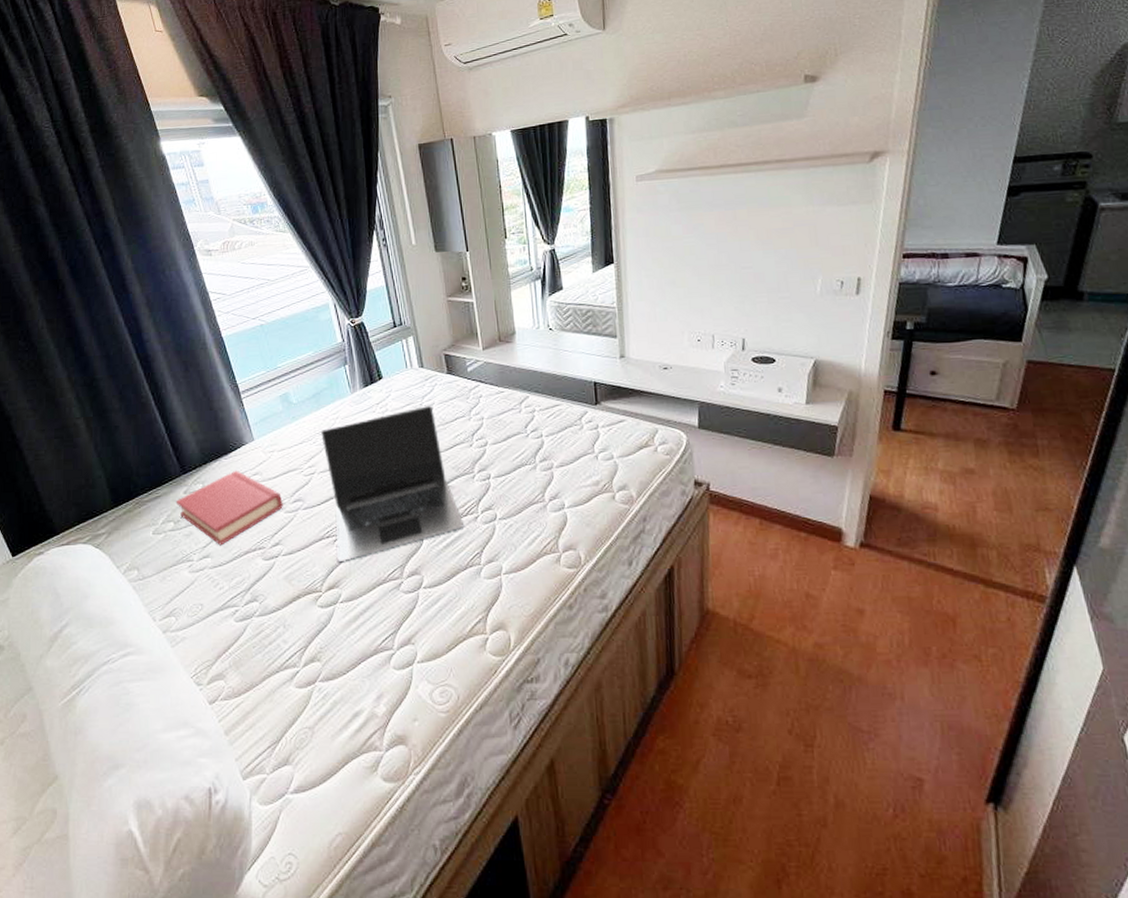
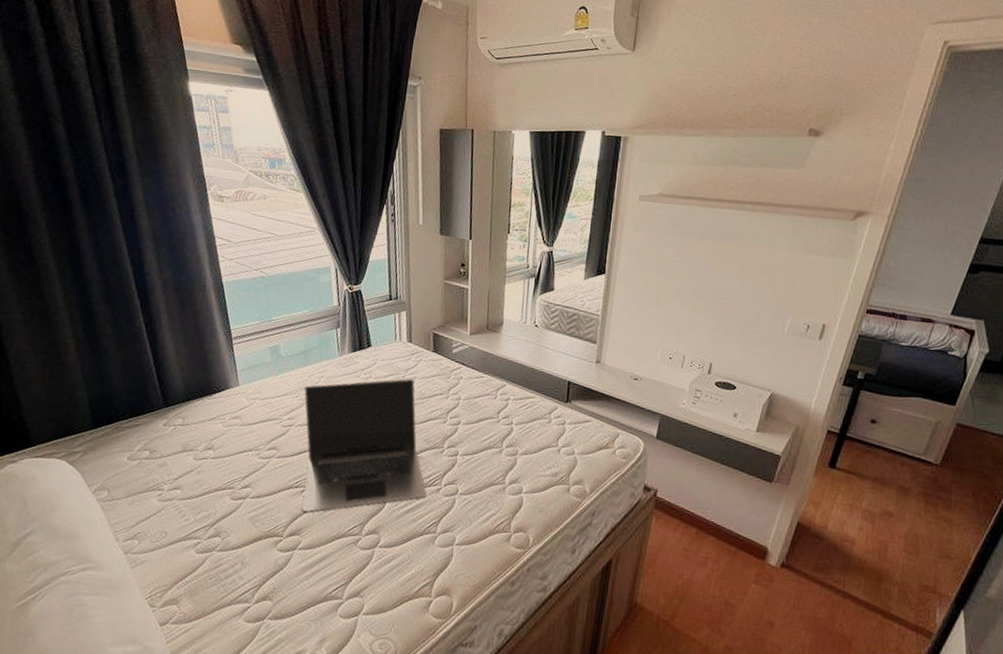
hardback book: present [175,470,283,546] -> none [154,411,258,480]

